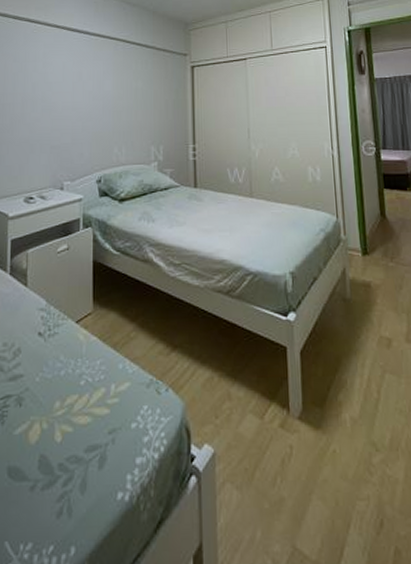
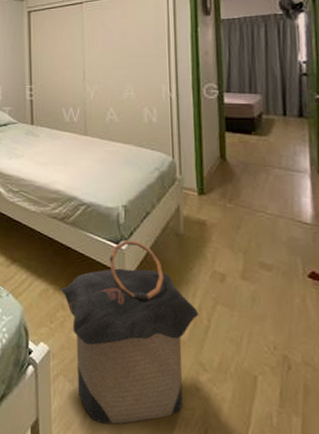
laundry hamper: none [226,310,369,537] -> present [60,240,199,425]

